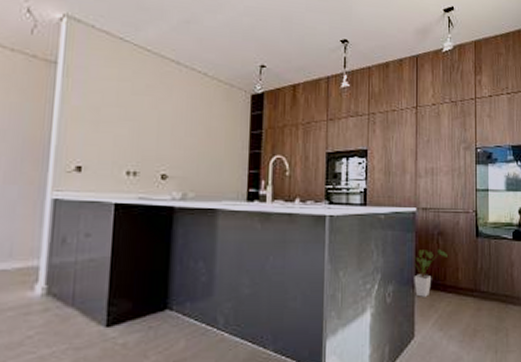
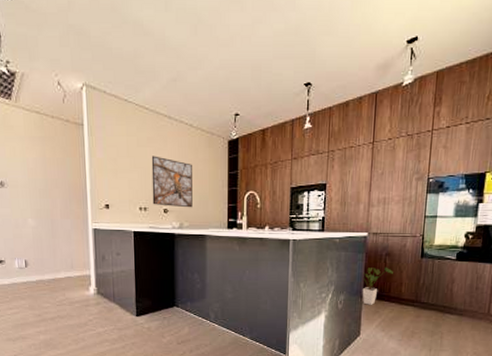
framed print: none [146,106,204,174] -> present [151,156,193,208]

